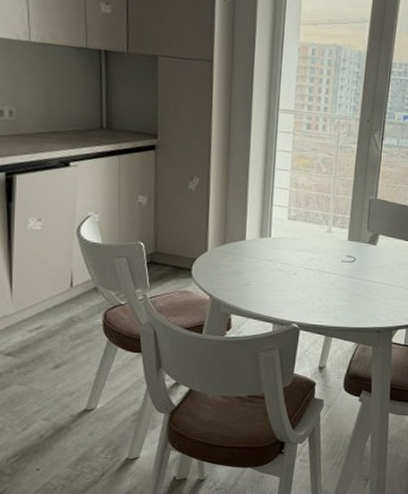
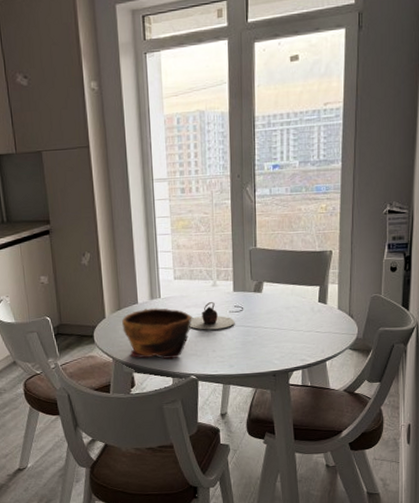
bowl: none [225,247,303,304] -> present [122,308,194,360]
teapot: none [297,248,346,278] -> present [189,302,235,330]

